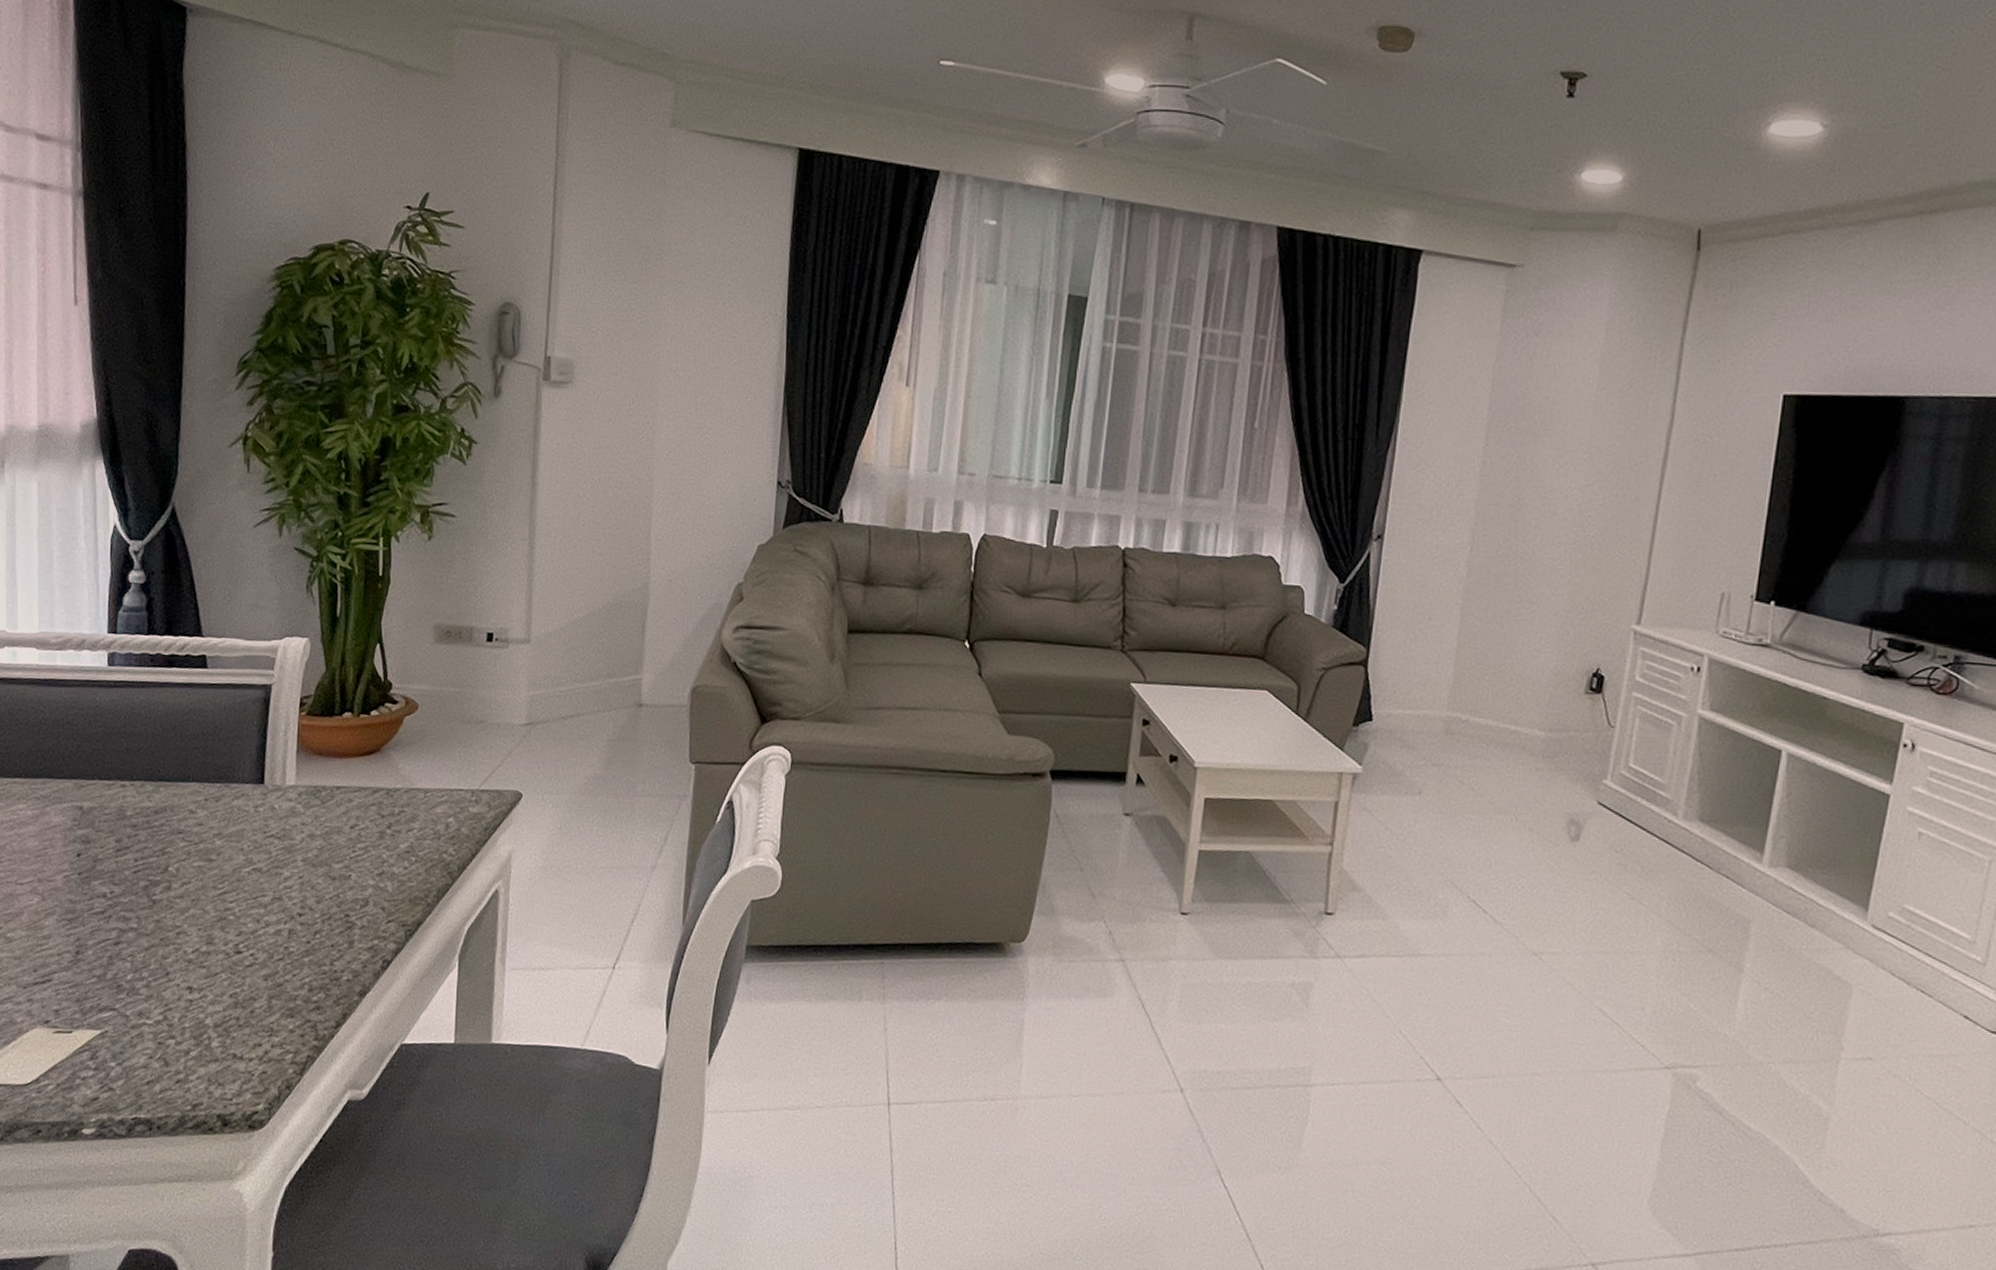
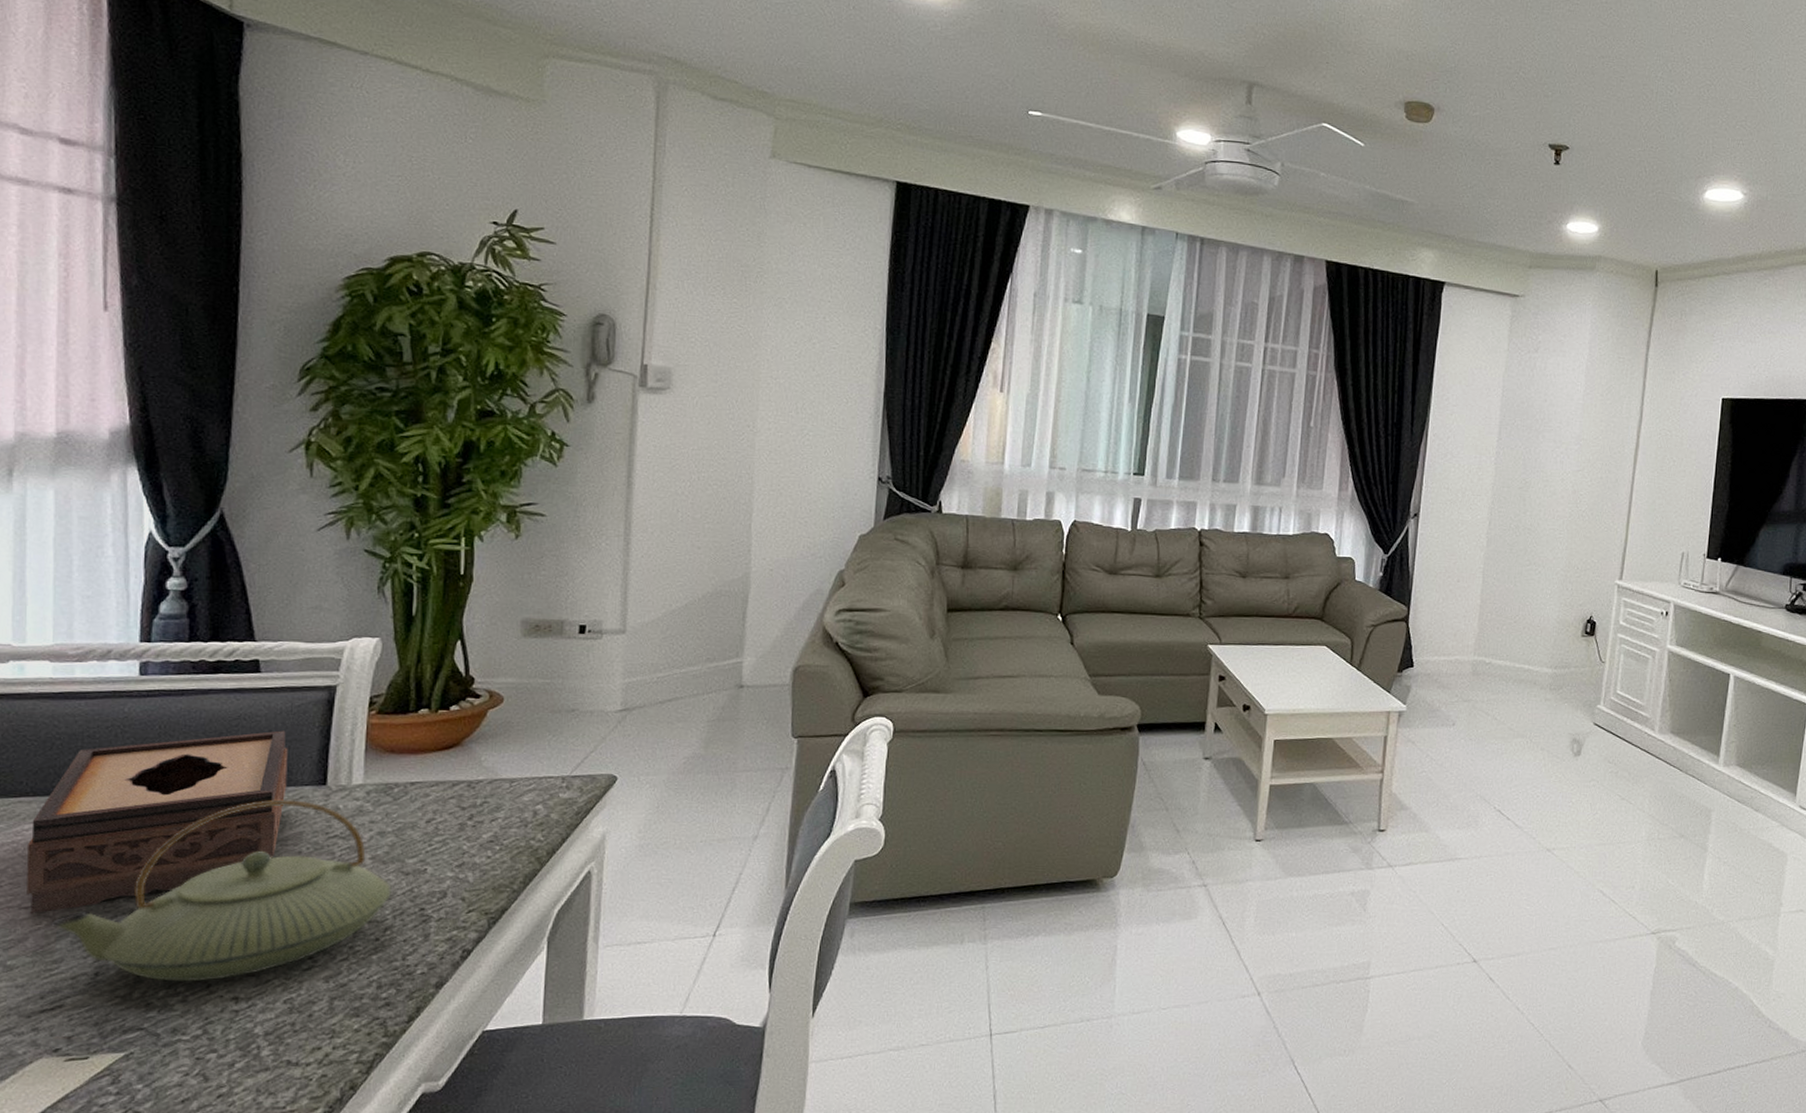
tissue box: none [21,727,231,891] -> present [26,730,288,915]
teapot: none [40,795,320,969] -> present [49,799,392,982]

